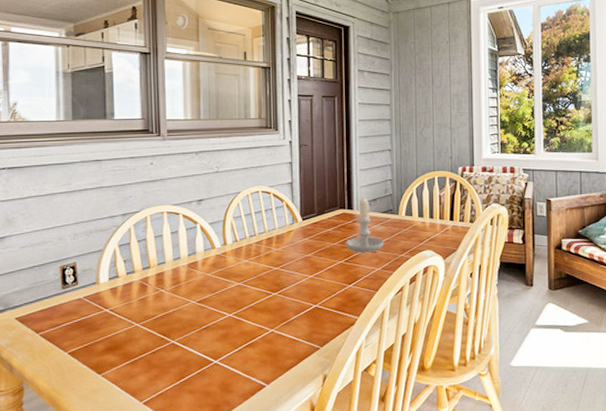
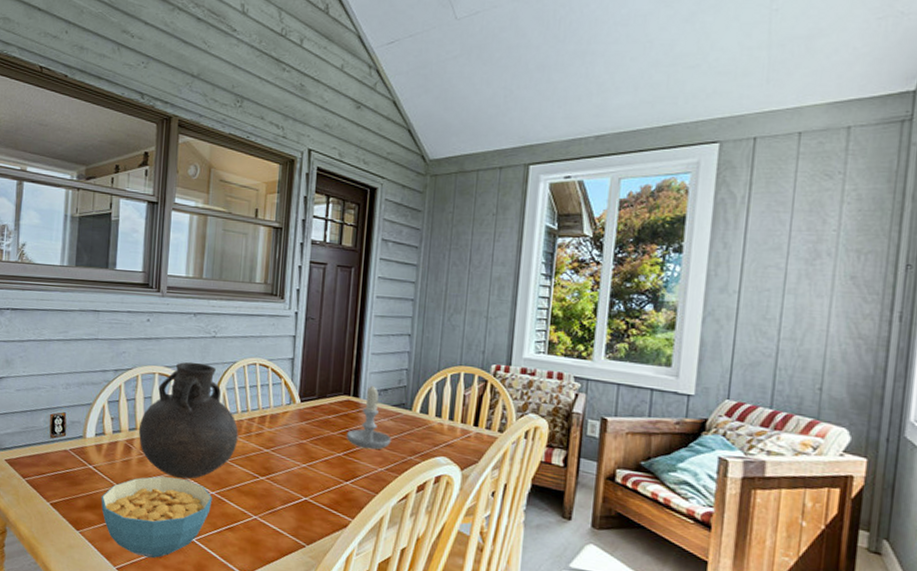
cereal bowl: none [120,307,231,387] -> present [101,476,213,559]
vase: none [152,197,249,307] -> present [138,361,238,479]

